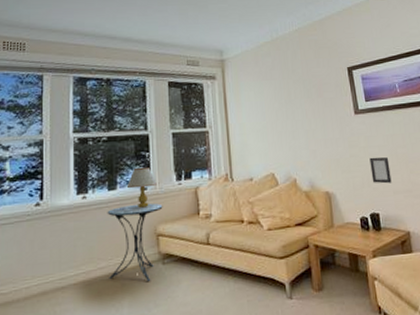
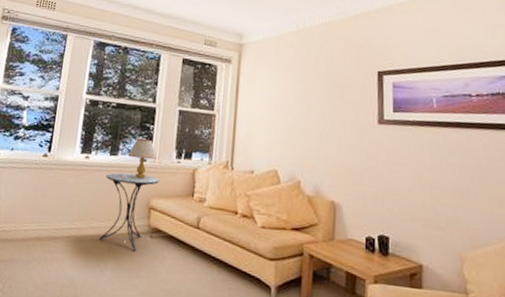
picture frame: present [369,157,392,184] -> none [387,174,411,207]

